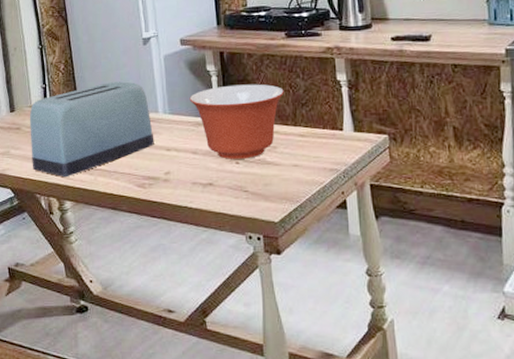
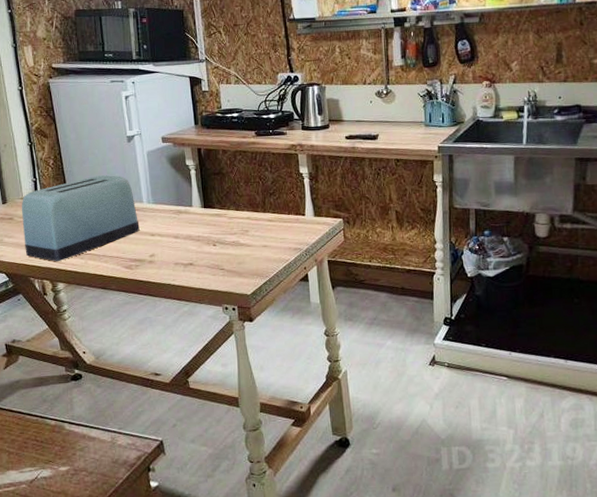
mixing bowl: present [189,84,284,159] -> none [171,176,255,242]

